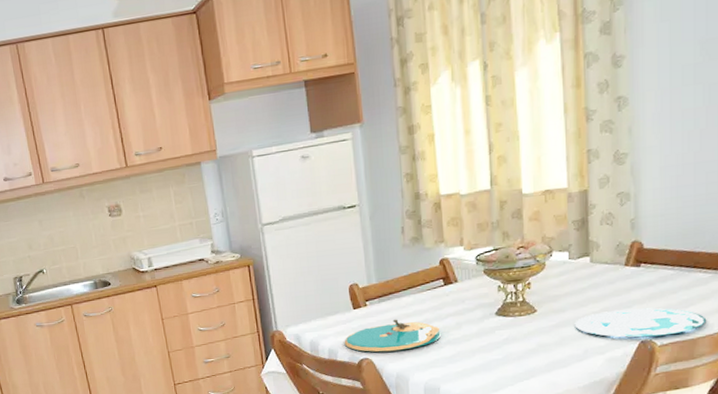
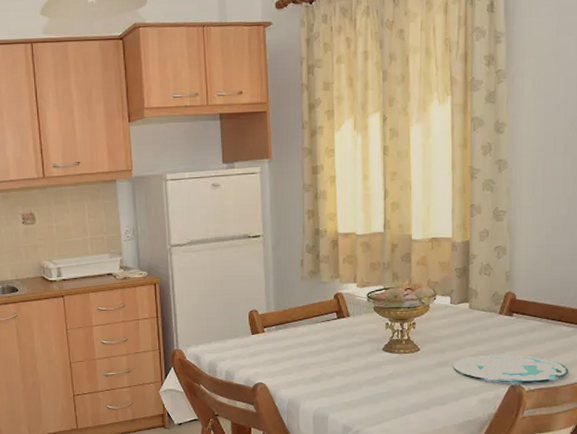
plate: present [344,319,442,353] -> none [241,347,333,378]

